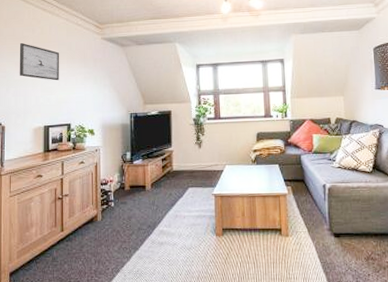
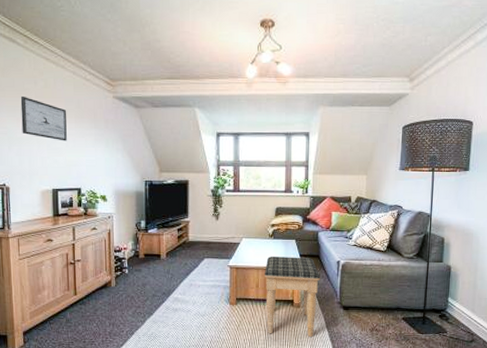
footstool: none [250,182,307,269] -> present [265,255,320,337]

